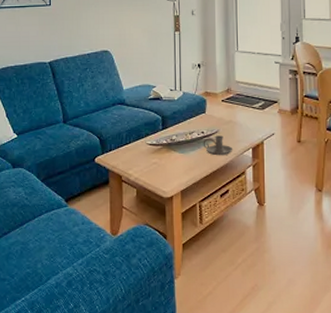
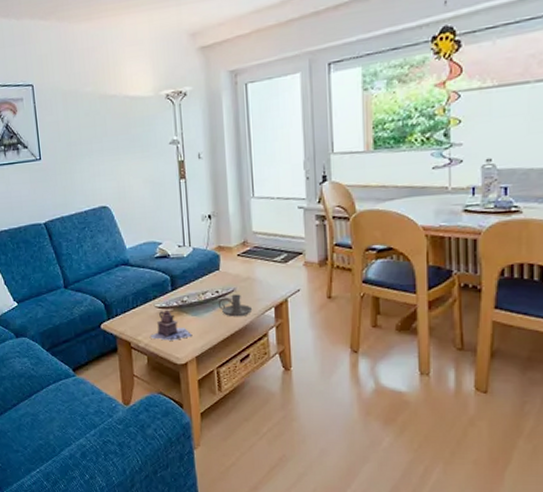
teapot: none [141,148,179,175] -> present [150,311,193,341]

